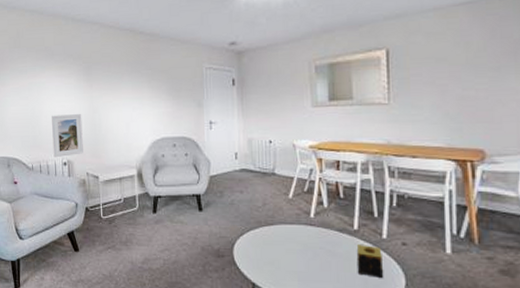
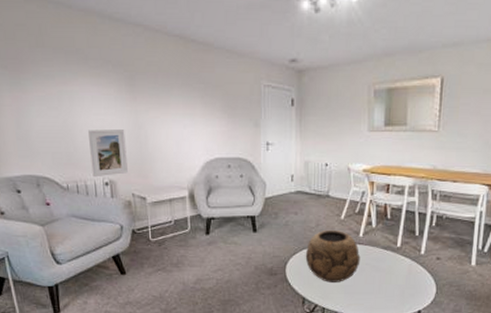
decorative bowl: none [253,210,314,268] -> present [305,231,361,282]
candle: present [356,243,383,278] -> none [396,259,419,288]

